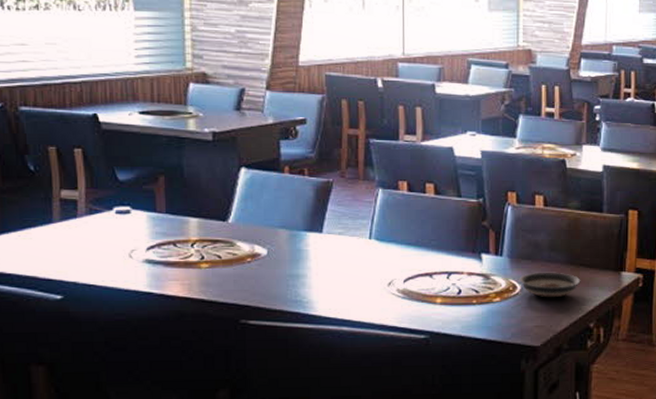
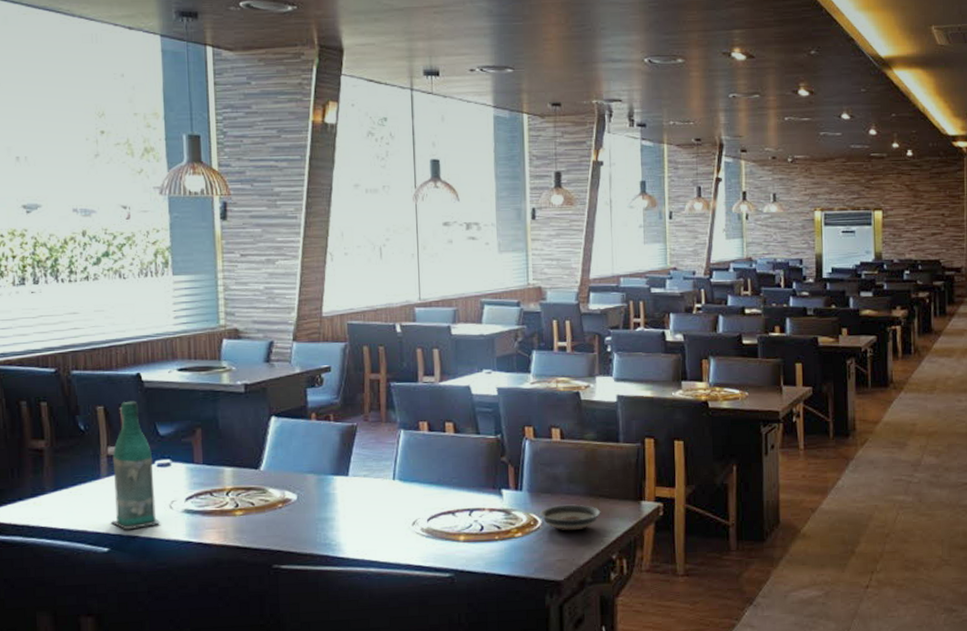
bottle: none [65,142,120,278] -> present [111,401,161,530]

